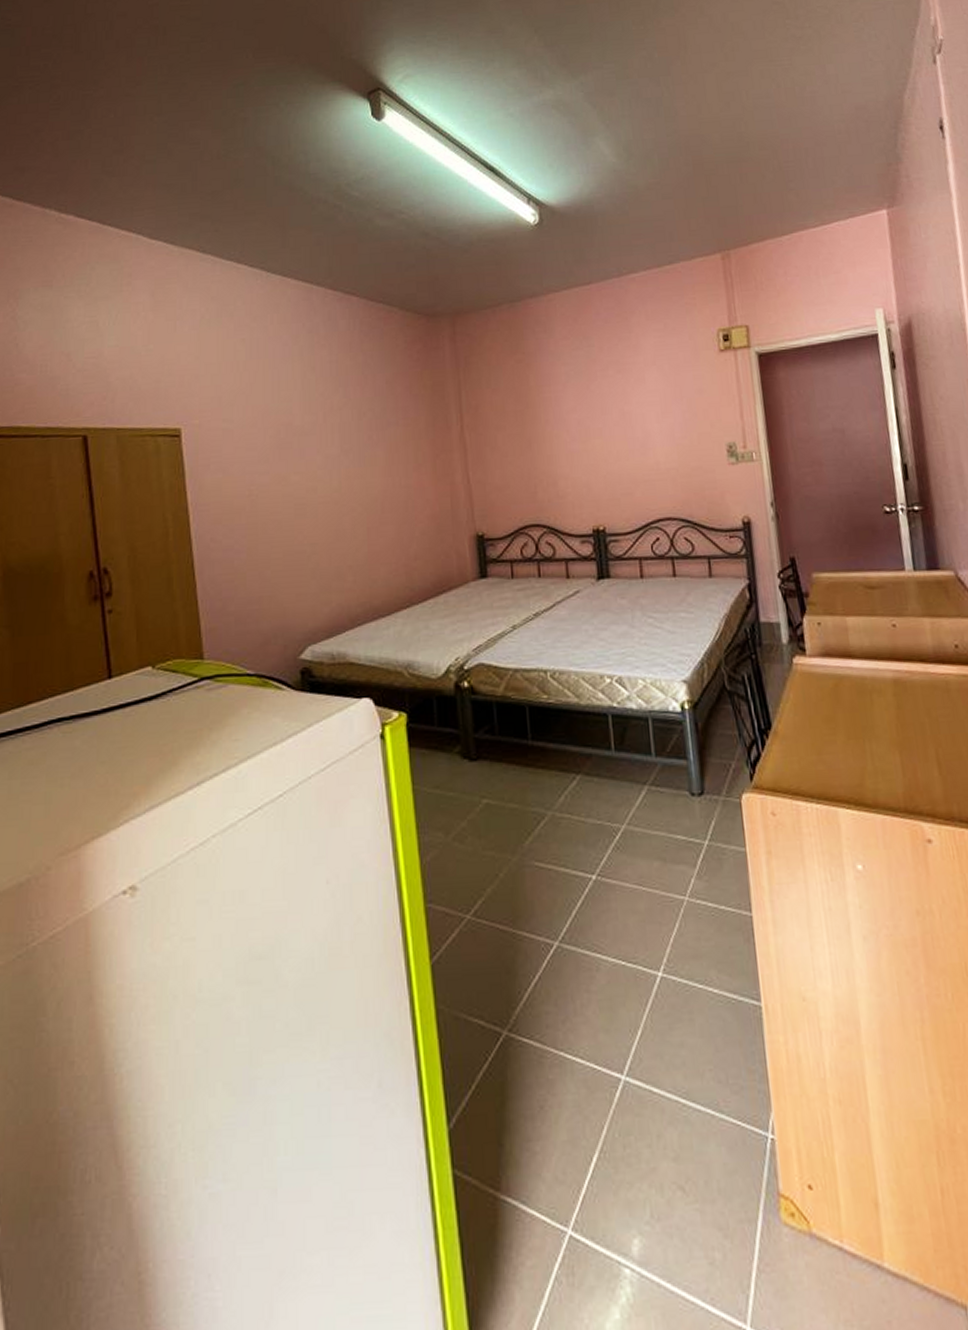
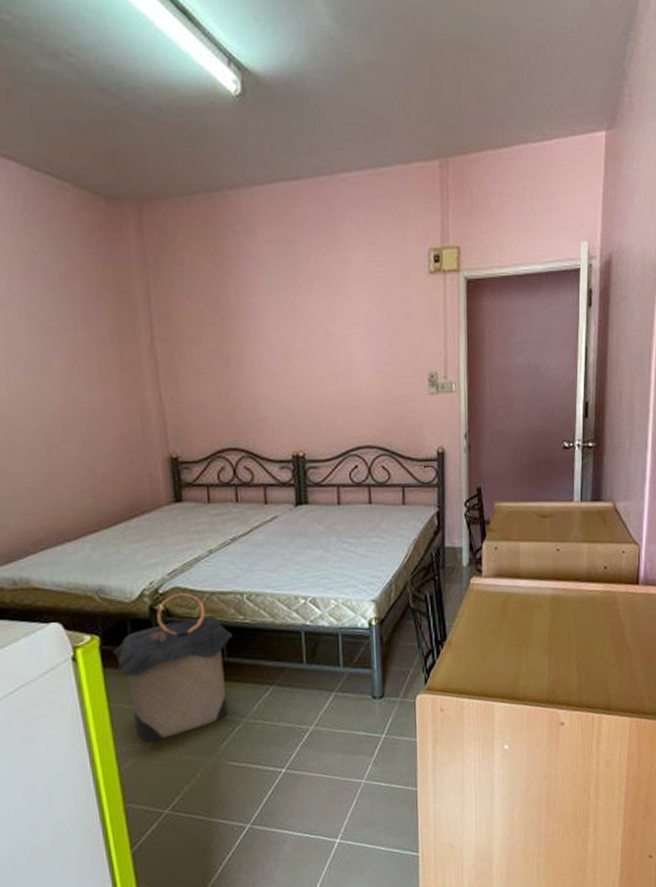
laundry hamper: none [418,670,536,833] -> present [112,593,232,742]

